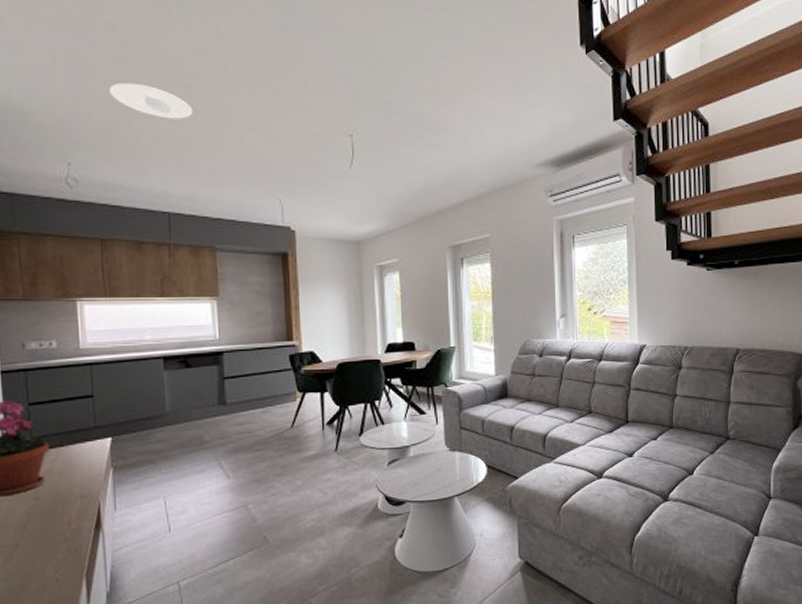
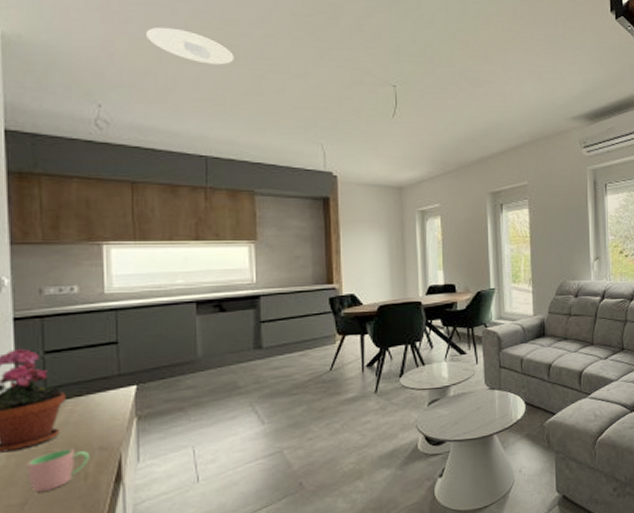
cup: none [18,496,72,536] -> present [27,449,89,493]

